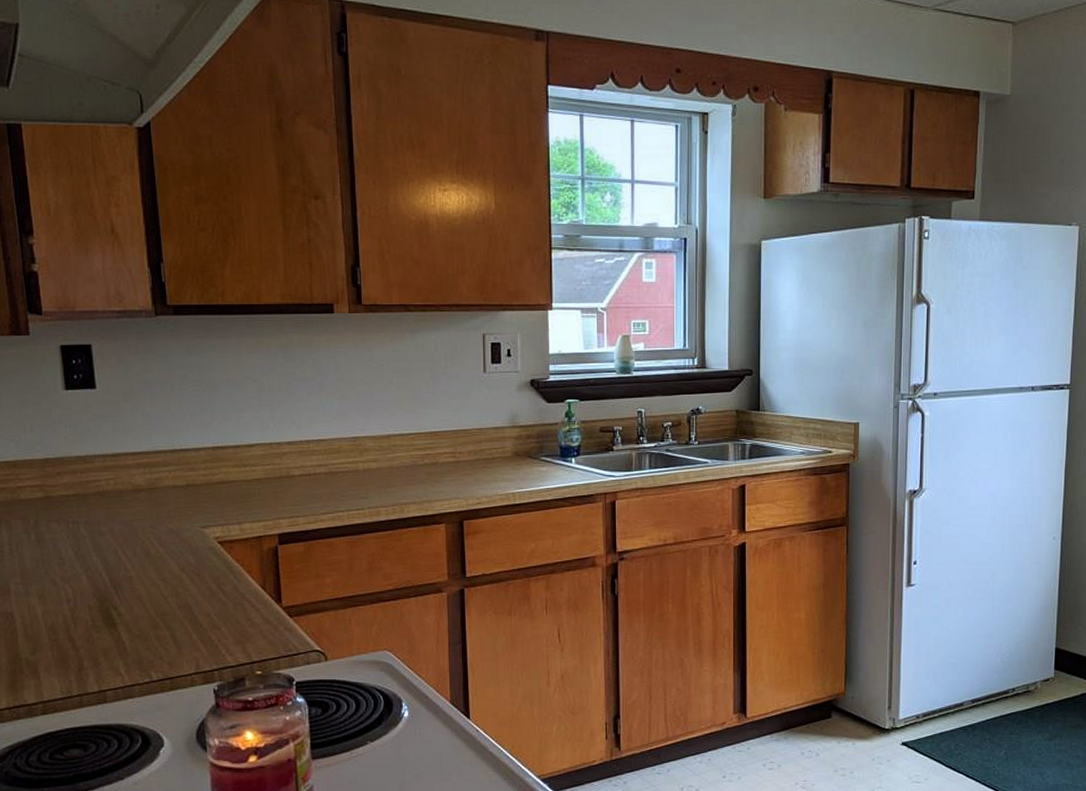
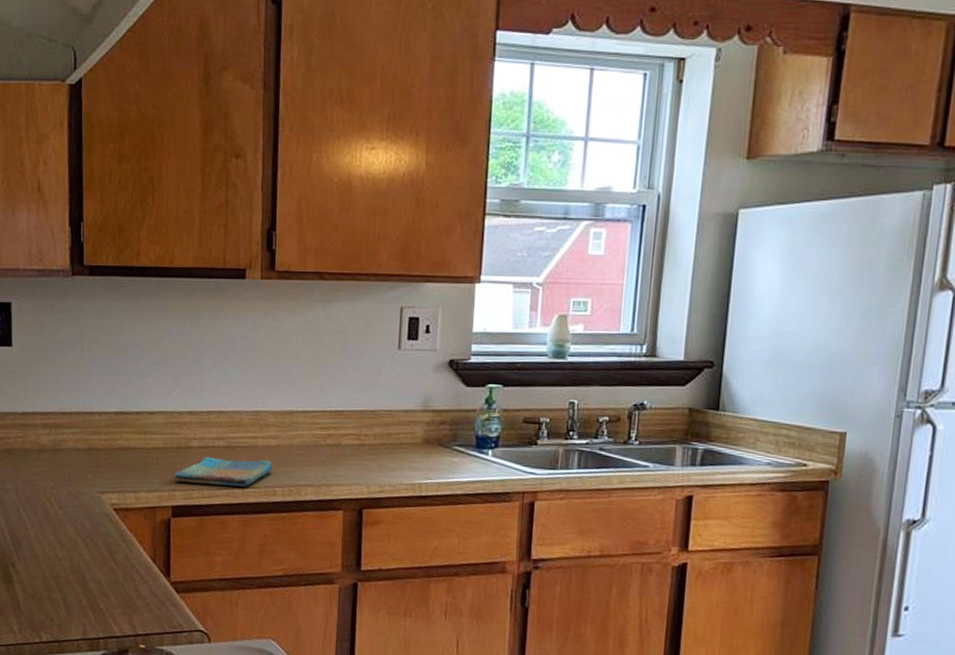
dish towel: none [278,483,375,510] -> present [174,457,273,487]

